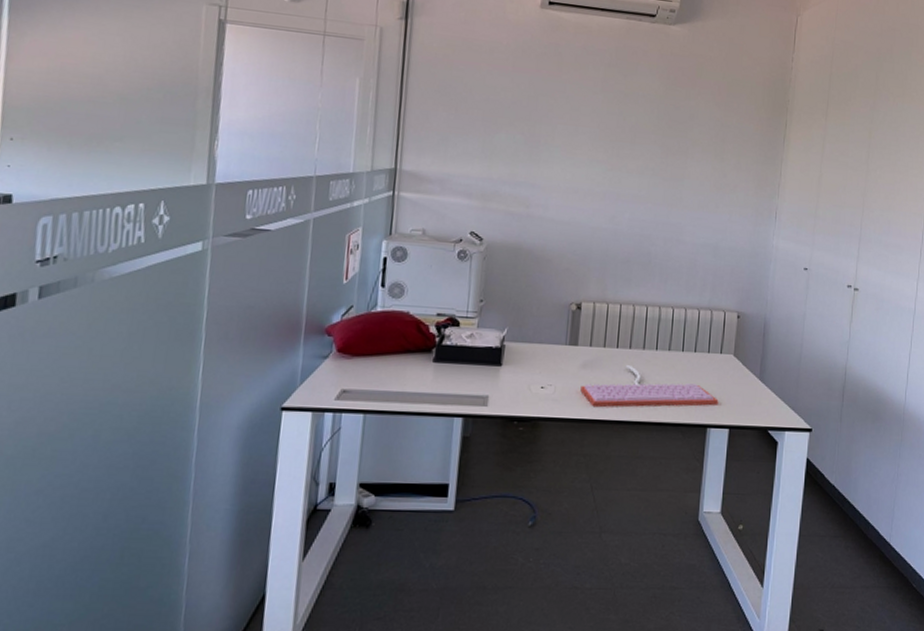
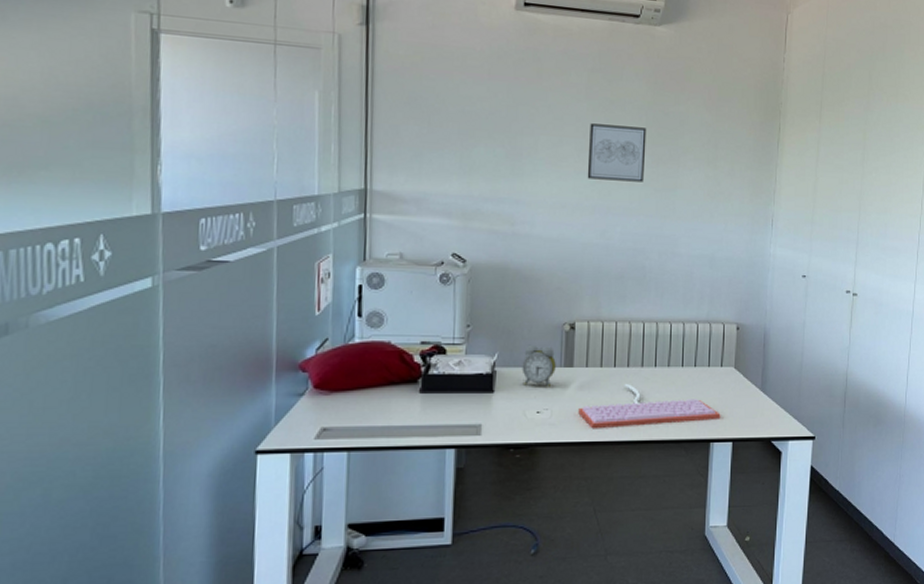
alarm clock: none [529,321,562,364] -> present [522,344,556,387]
wall art: none [599,114,658,172] -> present [587,123,647,182]

